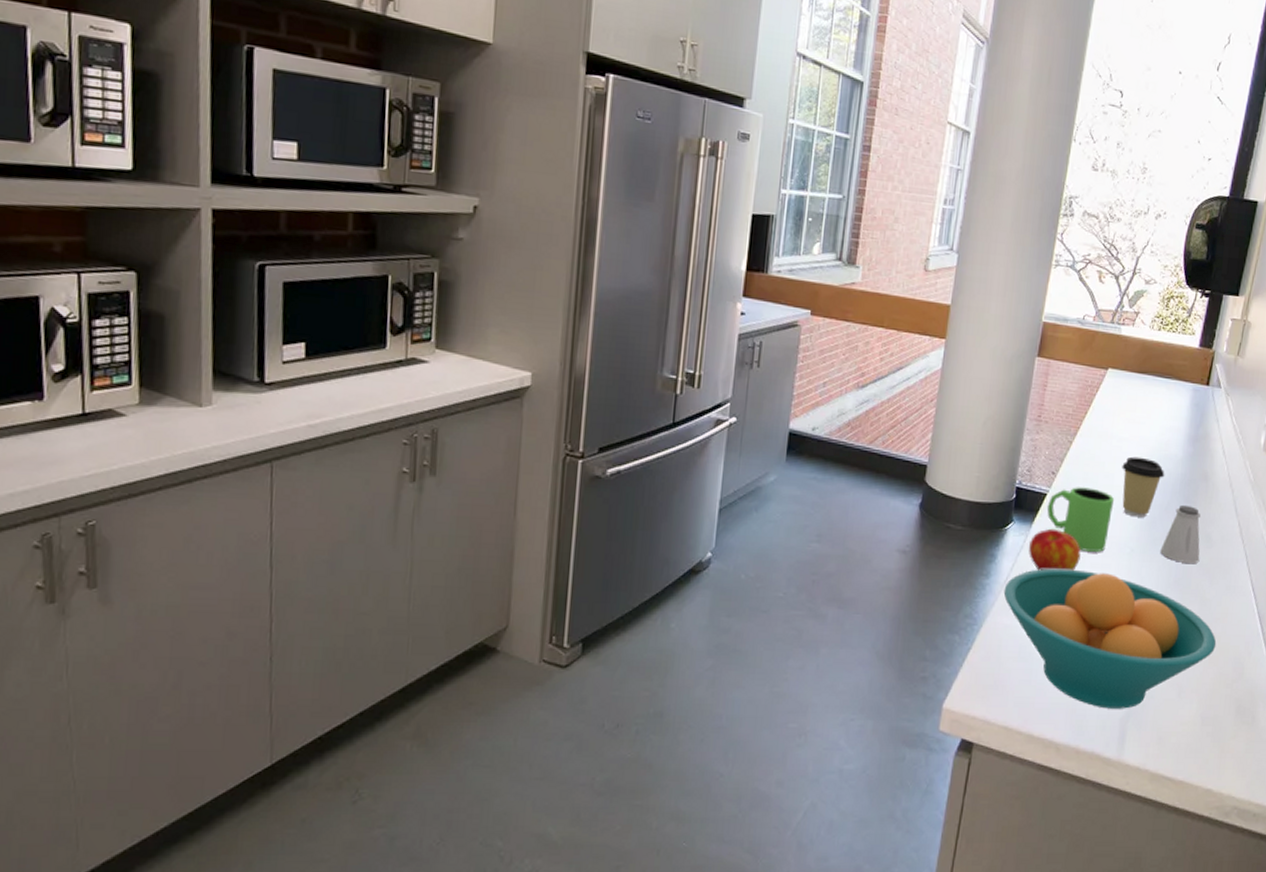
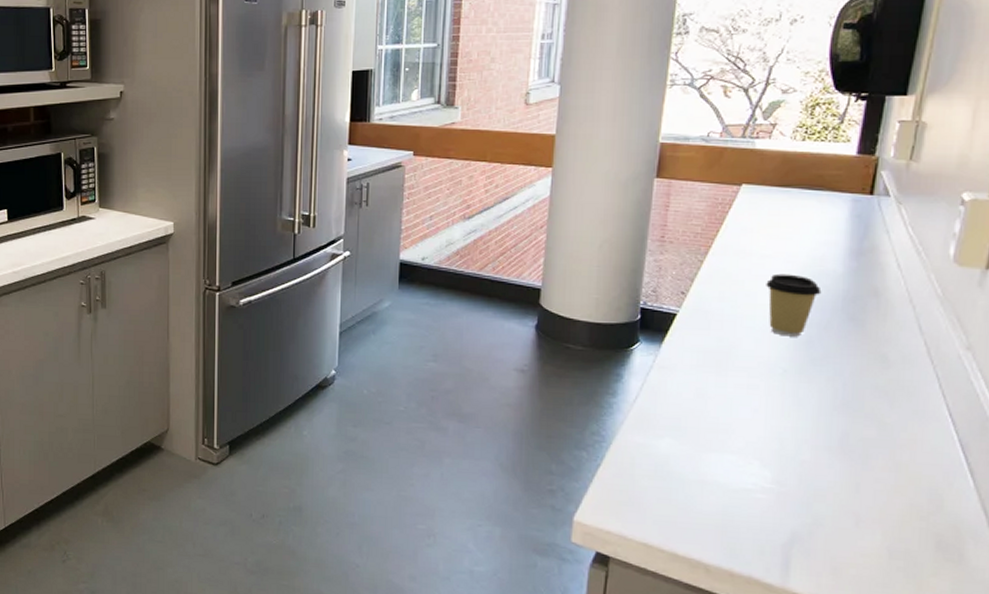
fruit bowl: present [1003,568,1217,709] -> none [633,388,903,535]
apple: present [1029,528,1081,571] -> none [660,348,722,391]
mug: present [1046,487,1115,552] -> none [677,306,759,372]
saltshaker: present [1160,504,1201,563] -> none [821,322,874,385]

